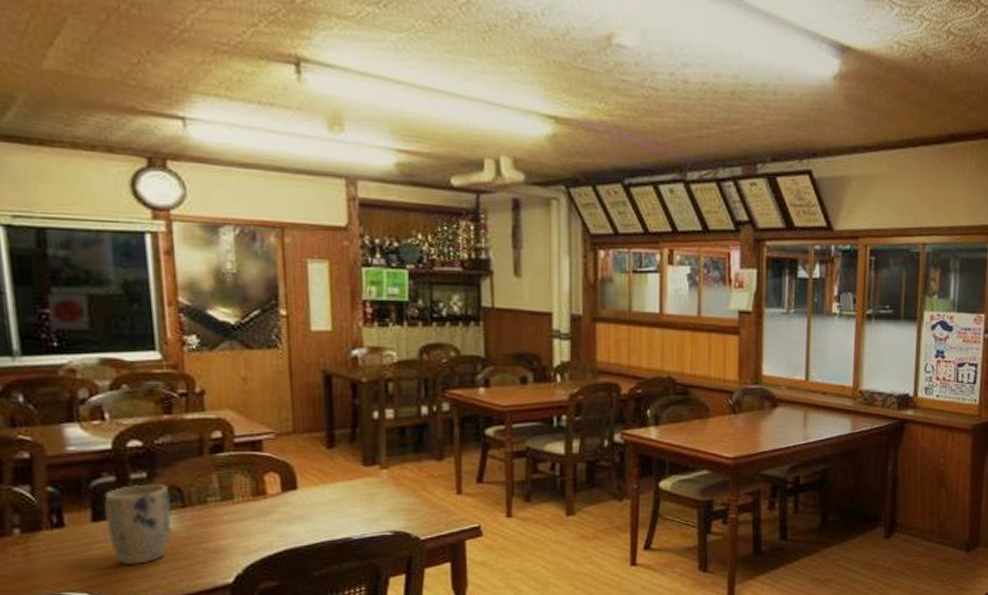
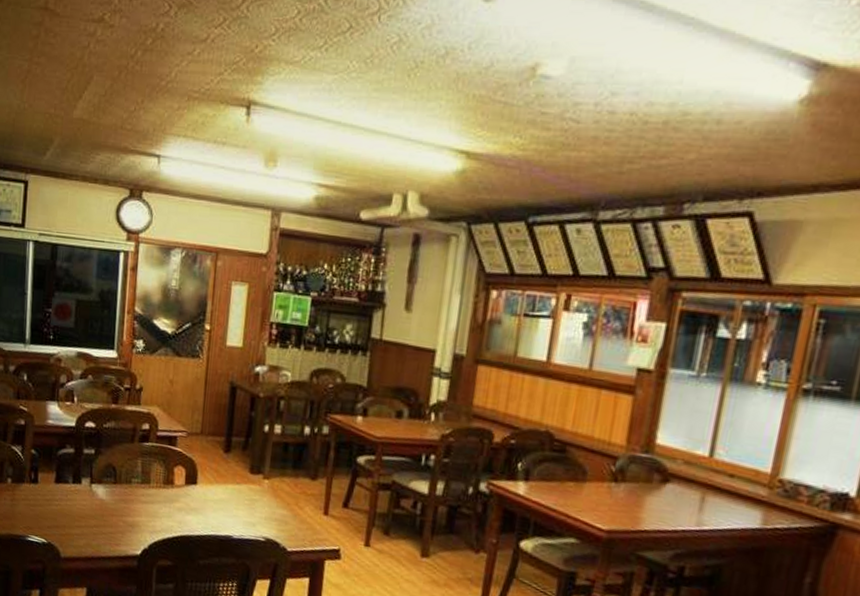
plant pot: present [104,485,172,566] -> none [63,459,107,525]

